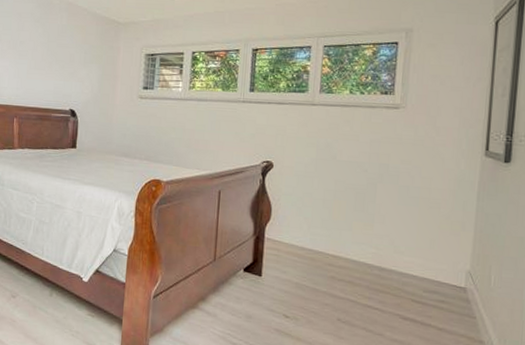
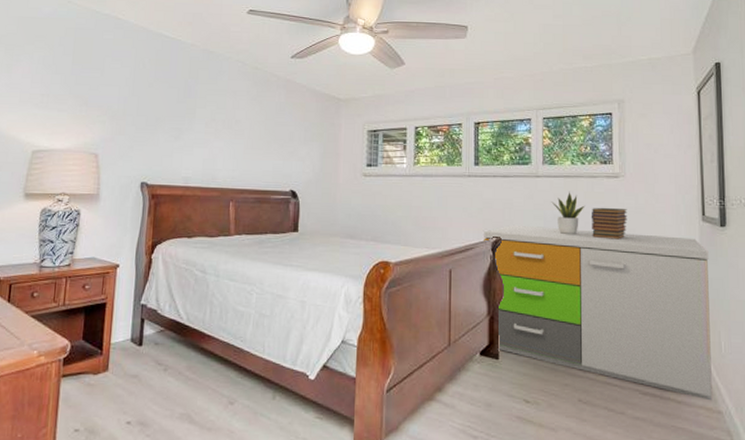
storage cabinet: none [254,151,488,331] -> present [484,224,713,401]
potted plant: none [326,120,361,164] -> present [551,191,585,235]
book stack: none [365,137,405,171] -> present [591,207,628,240]

